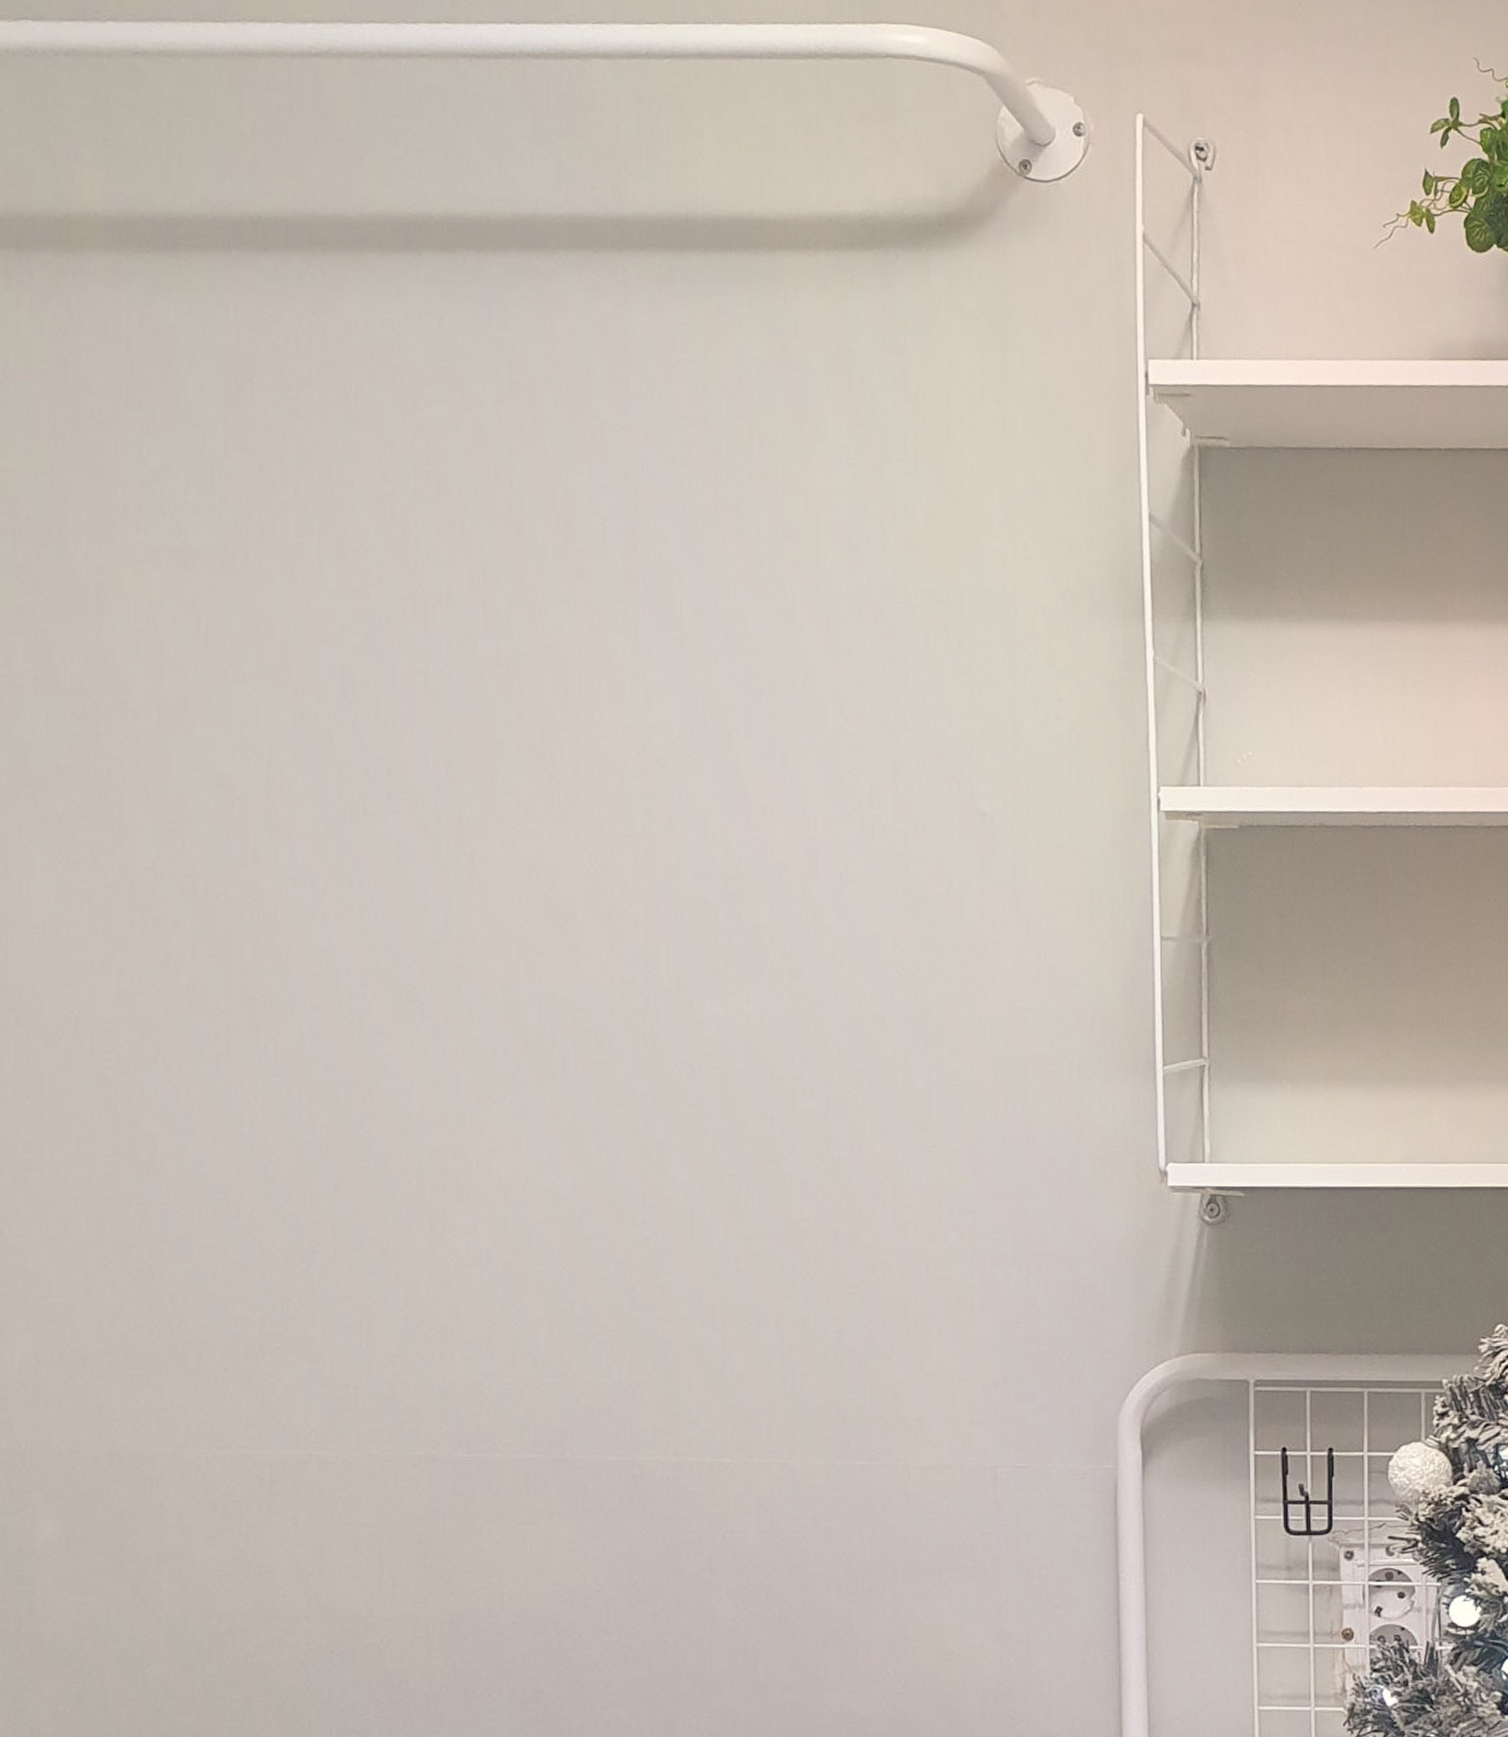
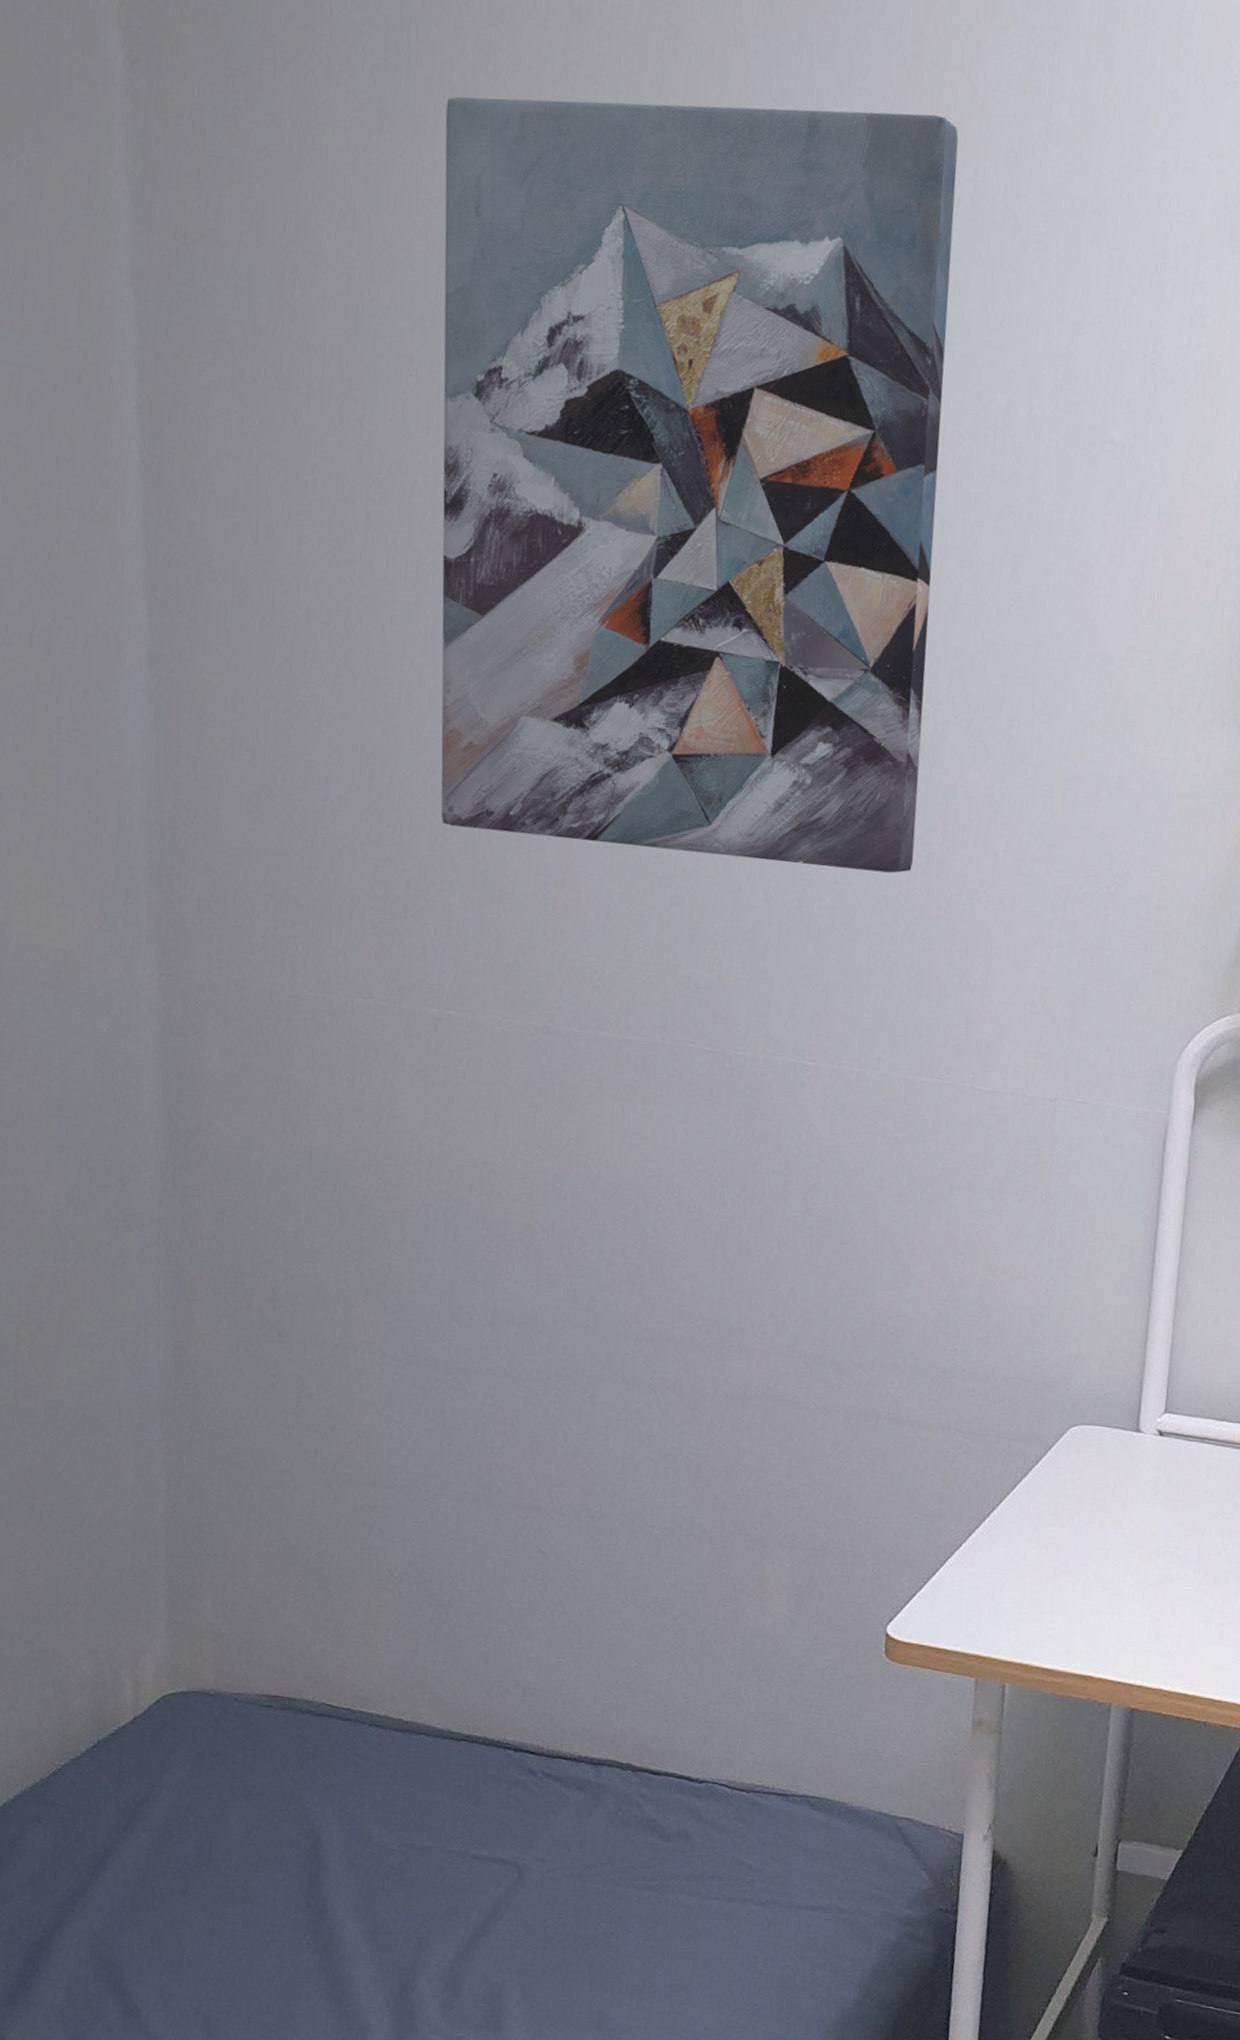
wall art: none [256,522,819,1256] -> present [441,96,959,874]

